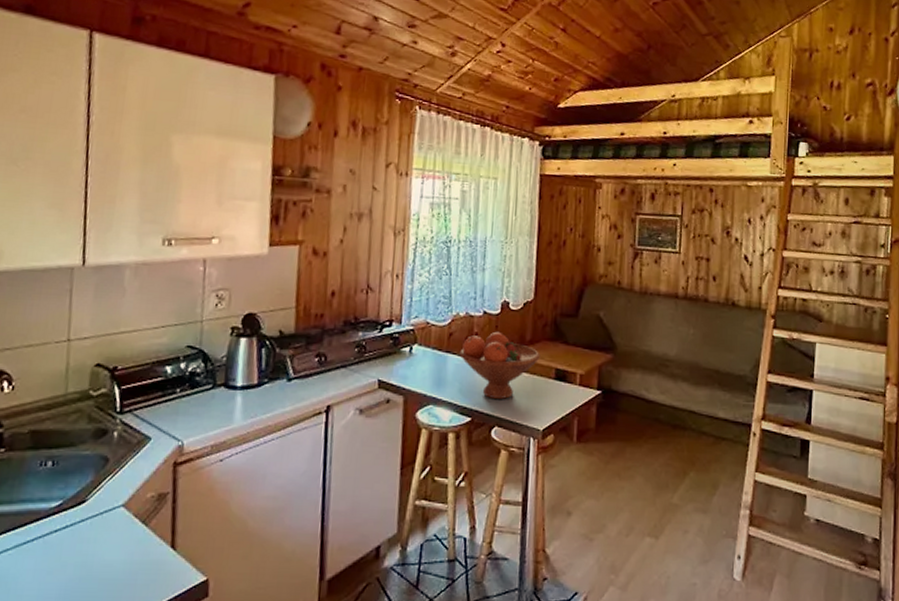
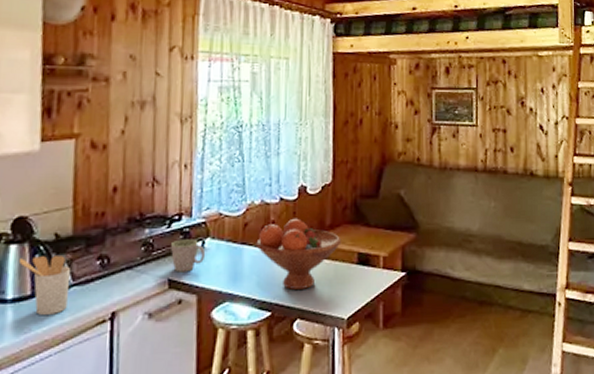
utensil holder: none [247,350,293,403] -> present [18,256,71,315]
mug: none [381,344,413,375] -> present [171,239,206,273]

